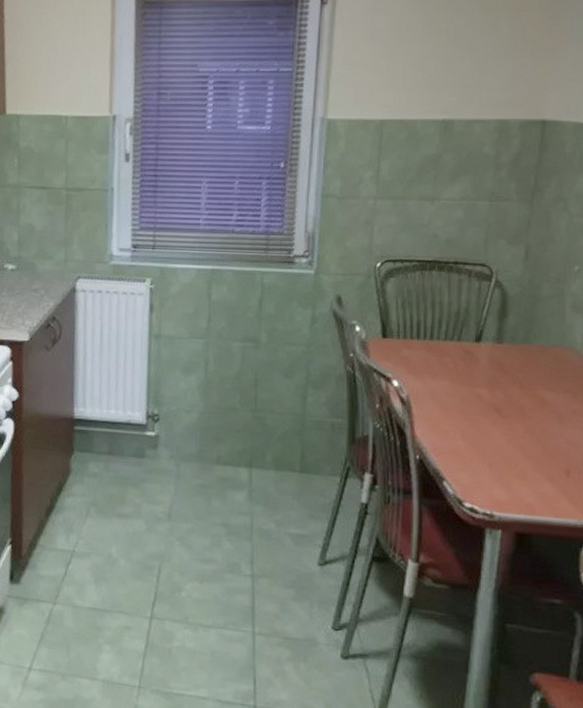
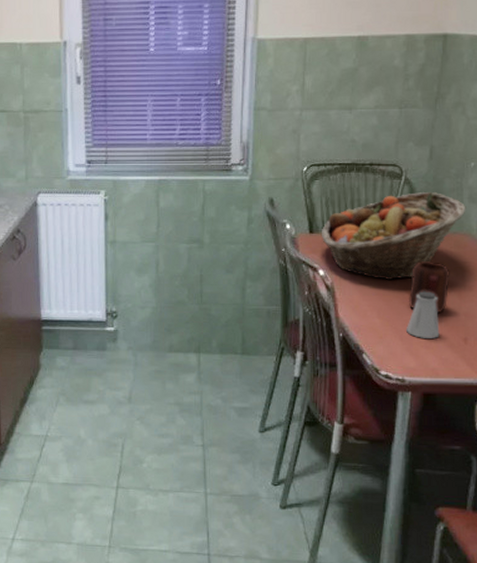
fruit basket: none [397,296,569,397] -> present [322,191,466,280]
saltshaker: none [495,412,537,468] -> present [405,291,440,338]
mug: none [498,377,549,439] -> present [408,261,450,314]

